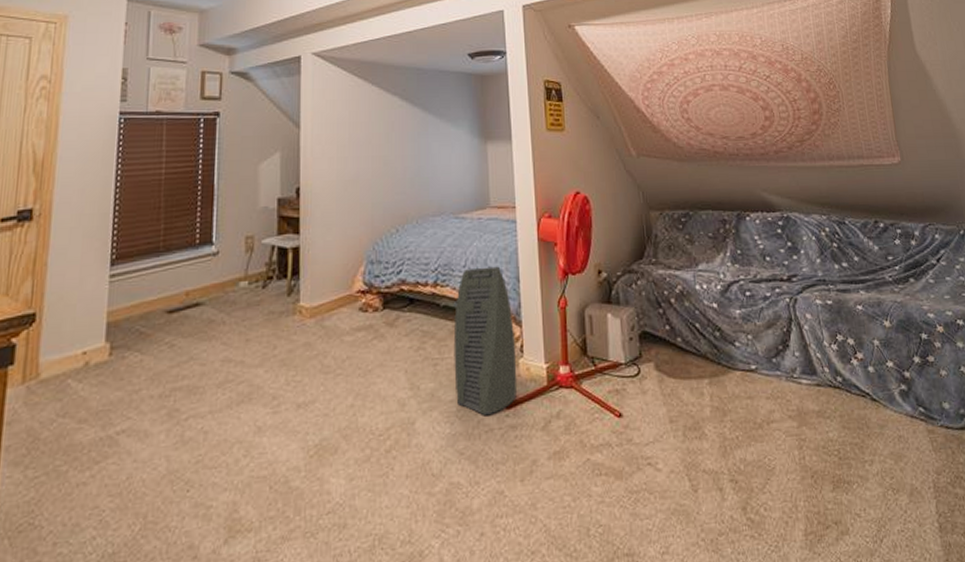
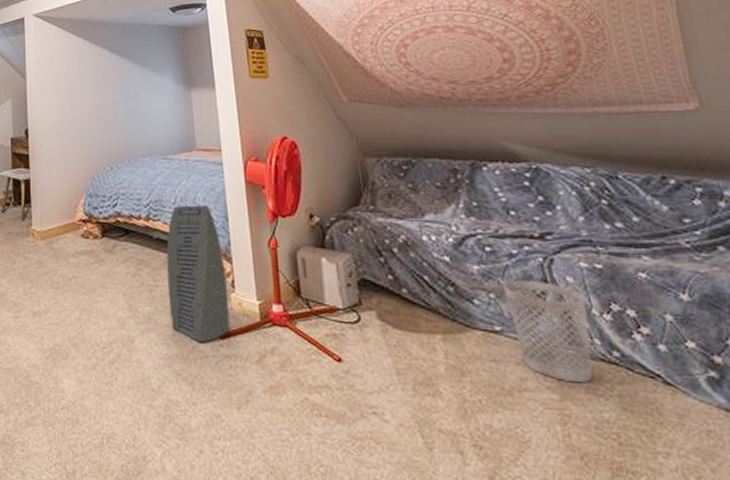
wastebasket: none [758,319,823,409] -> present [503,280,593,383]

